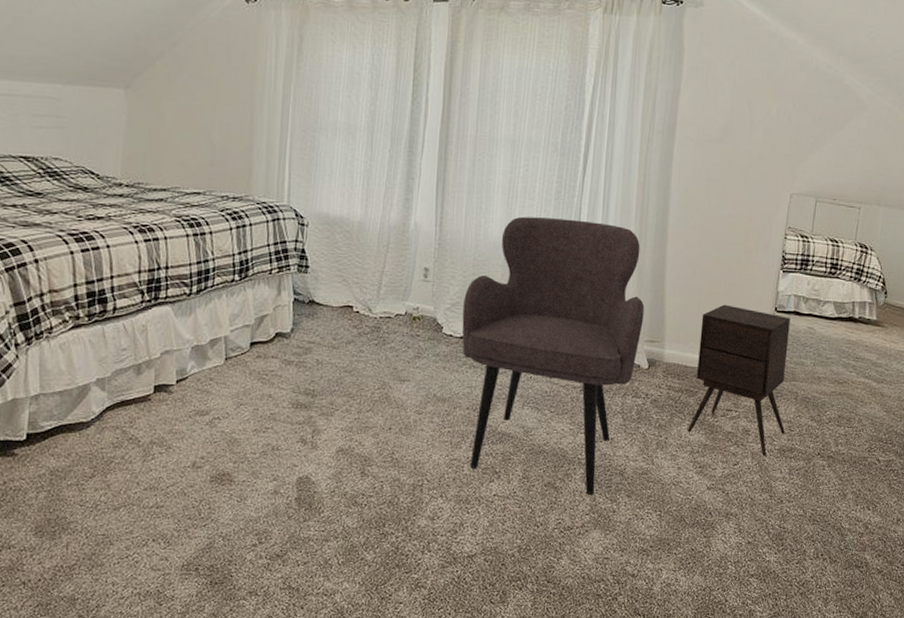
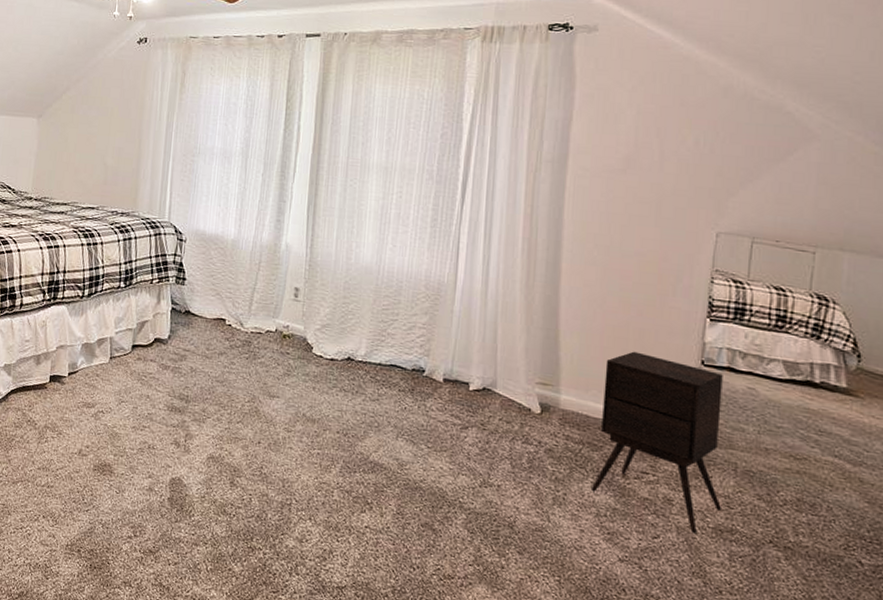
armchair: present [462,216,645,496] -> none [332,242,535,546]

